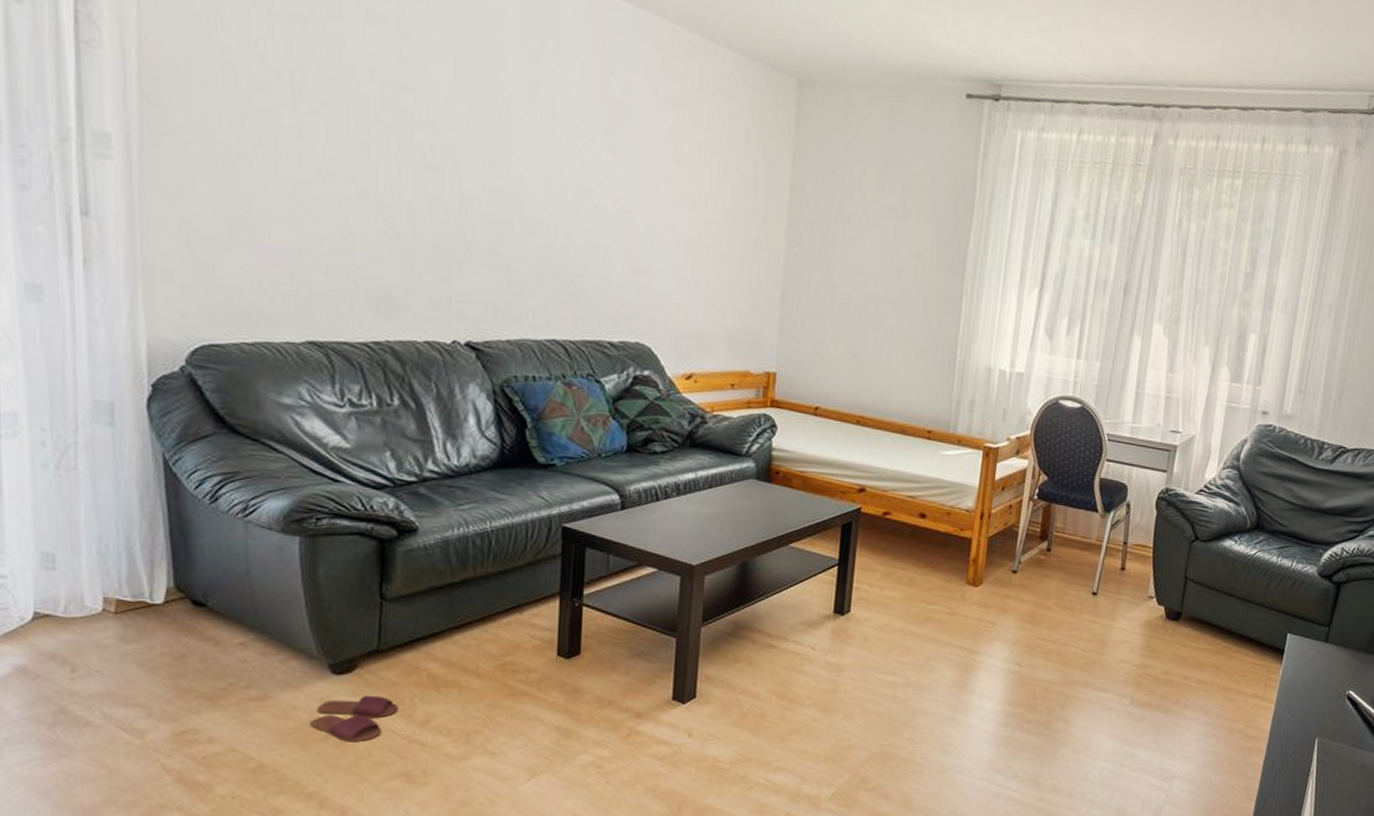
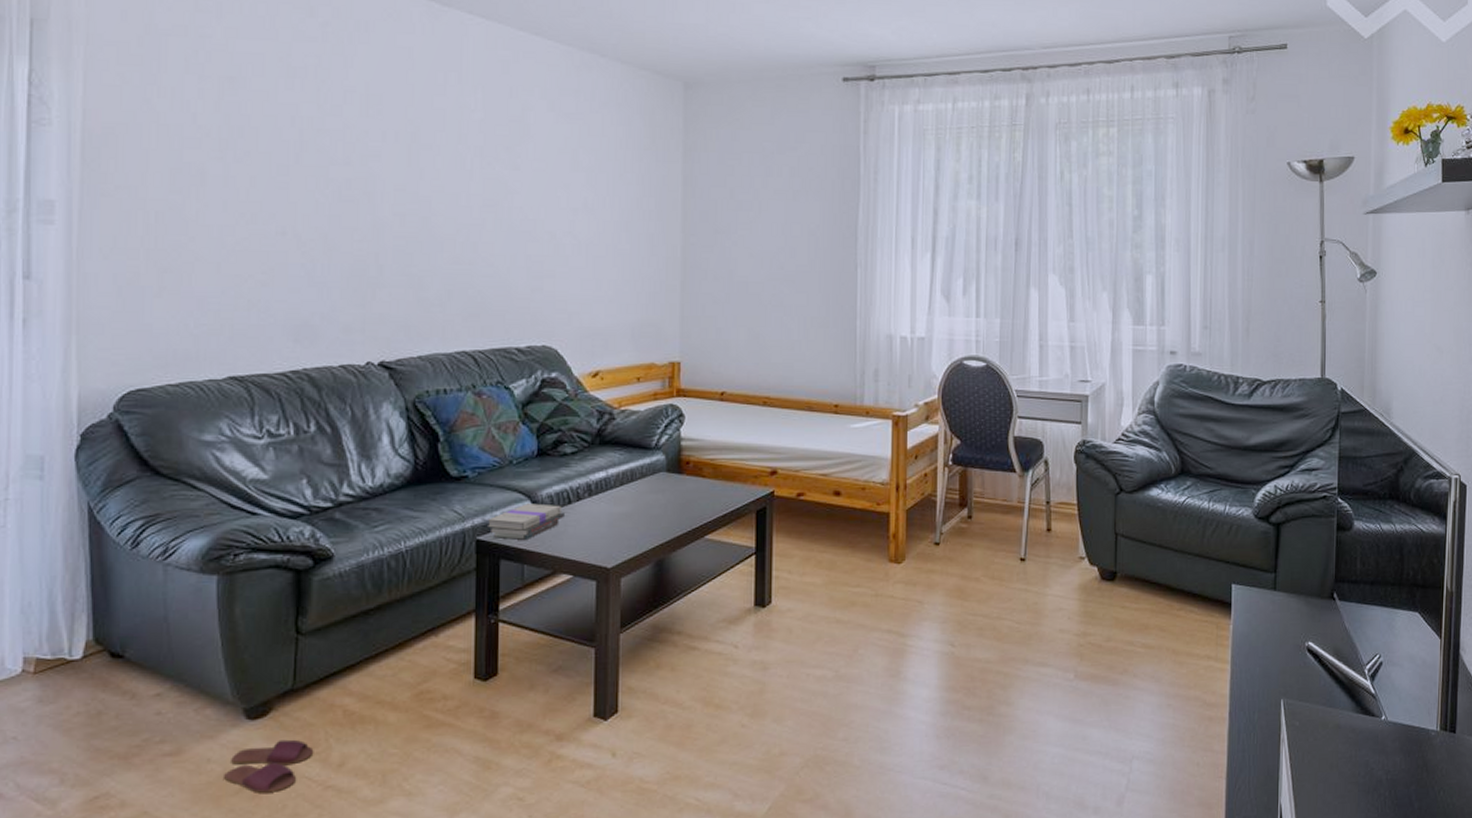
books: none [574,497,653,532] -> present [488,503,566,541]

